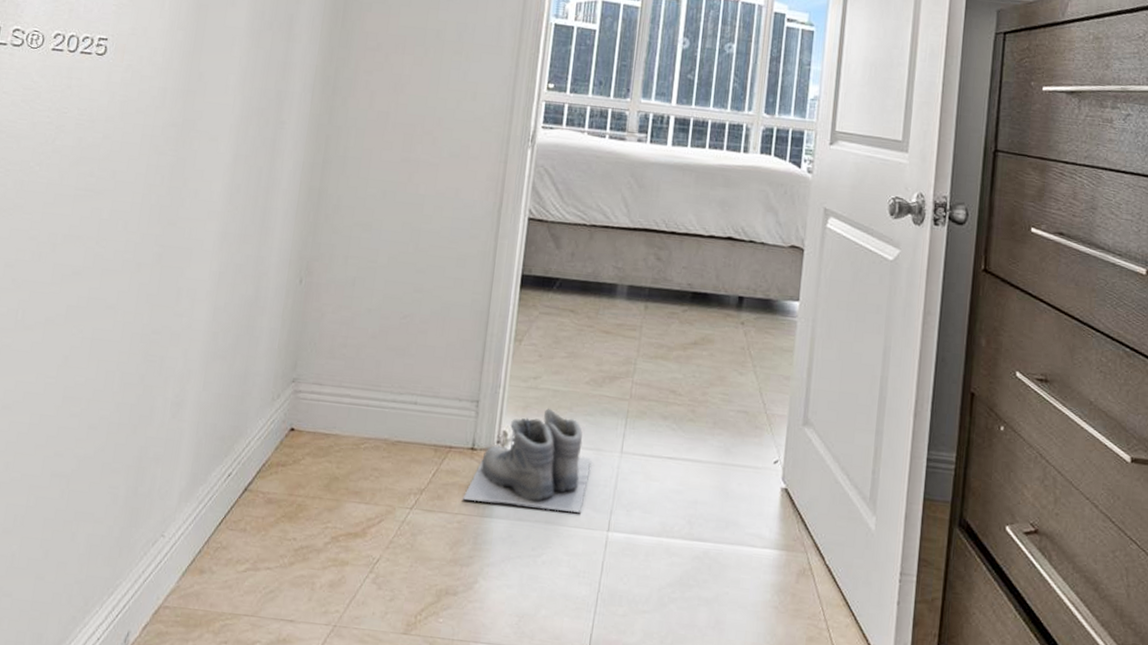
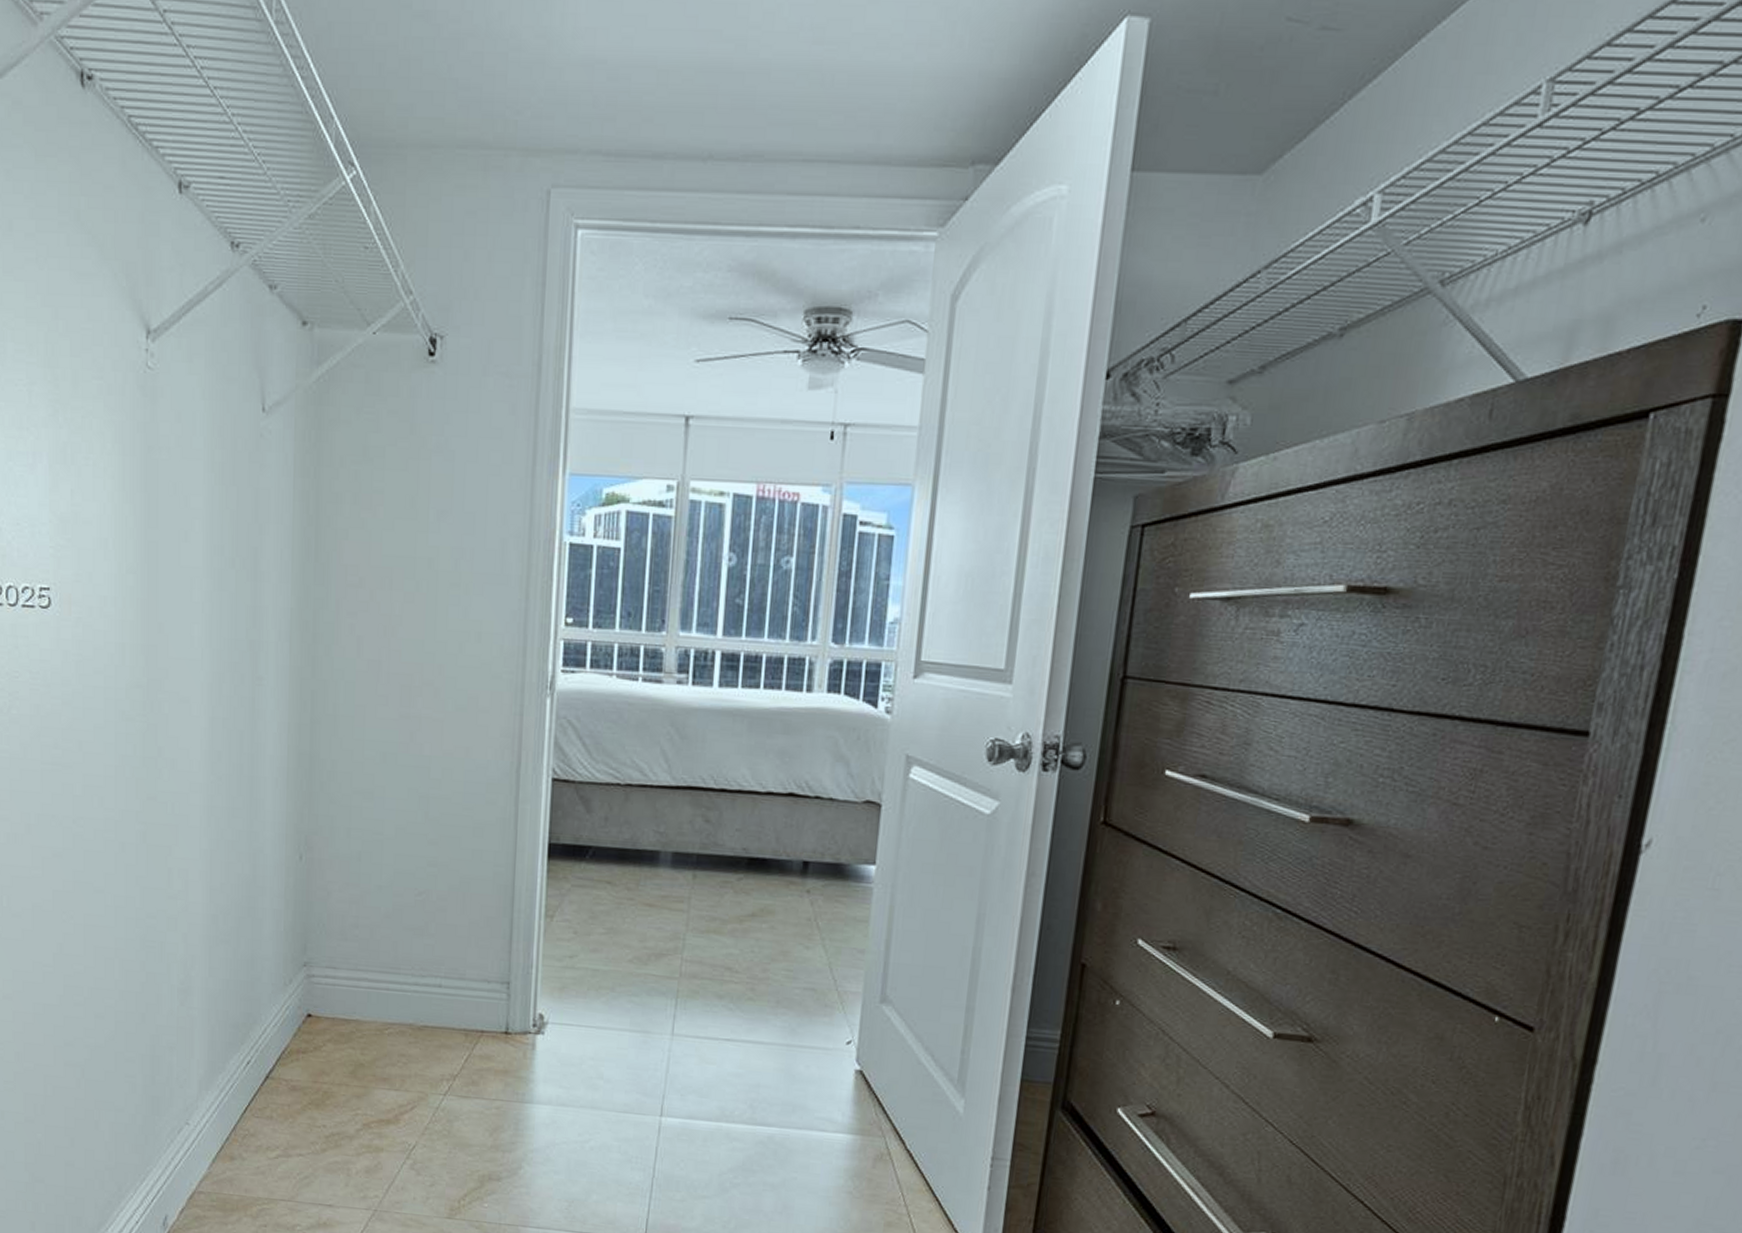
boots: present [462,408,592,513] -> none [499,989,640,1098]

